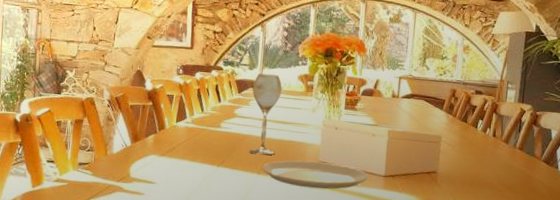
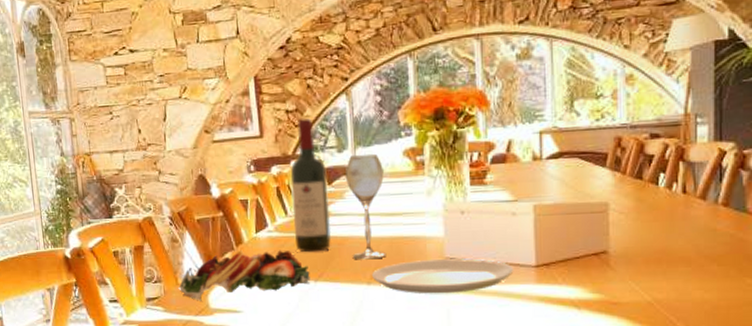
salad: none [107,134,214,171] -> present [178,250,311,301]
wine bottle: none [206,38,239,143] -> present [290,117,332,252]

